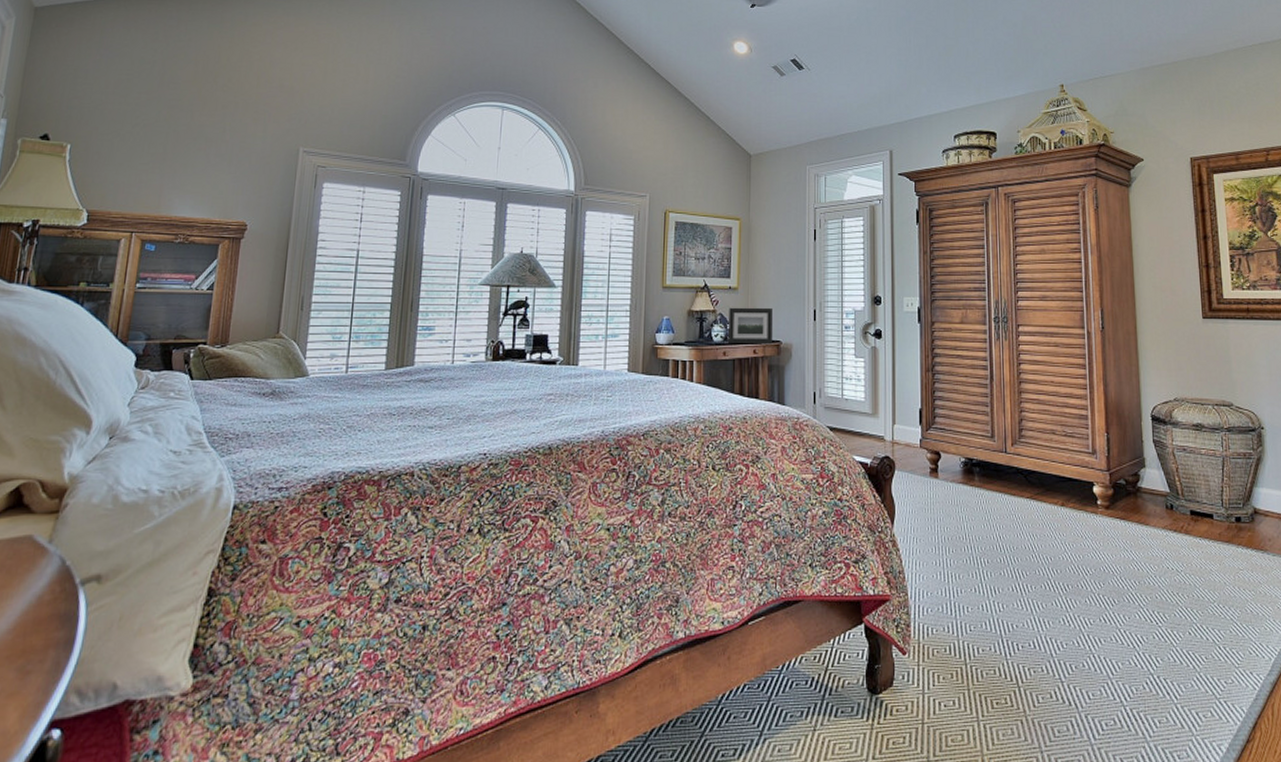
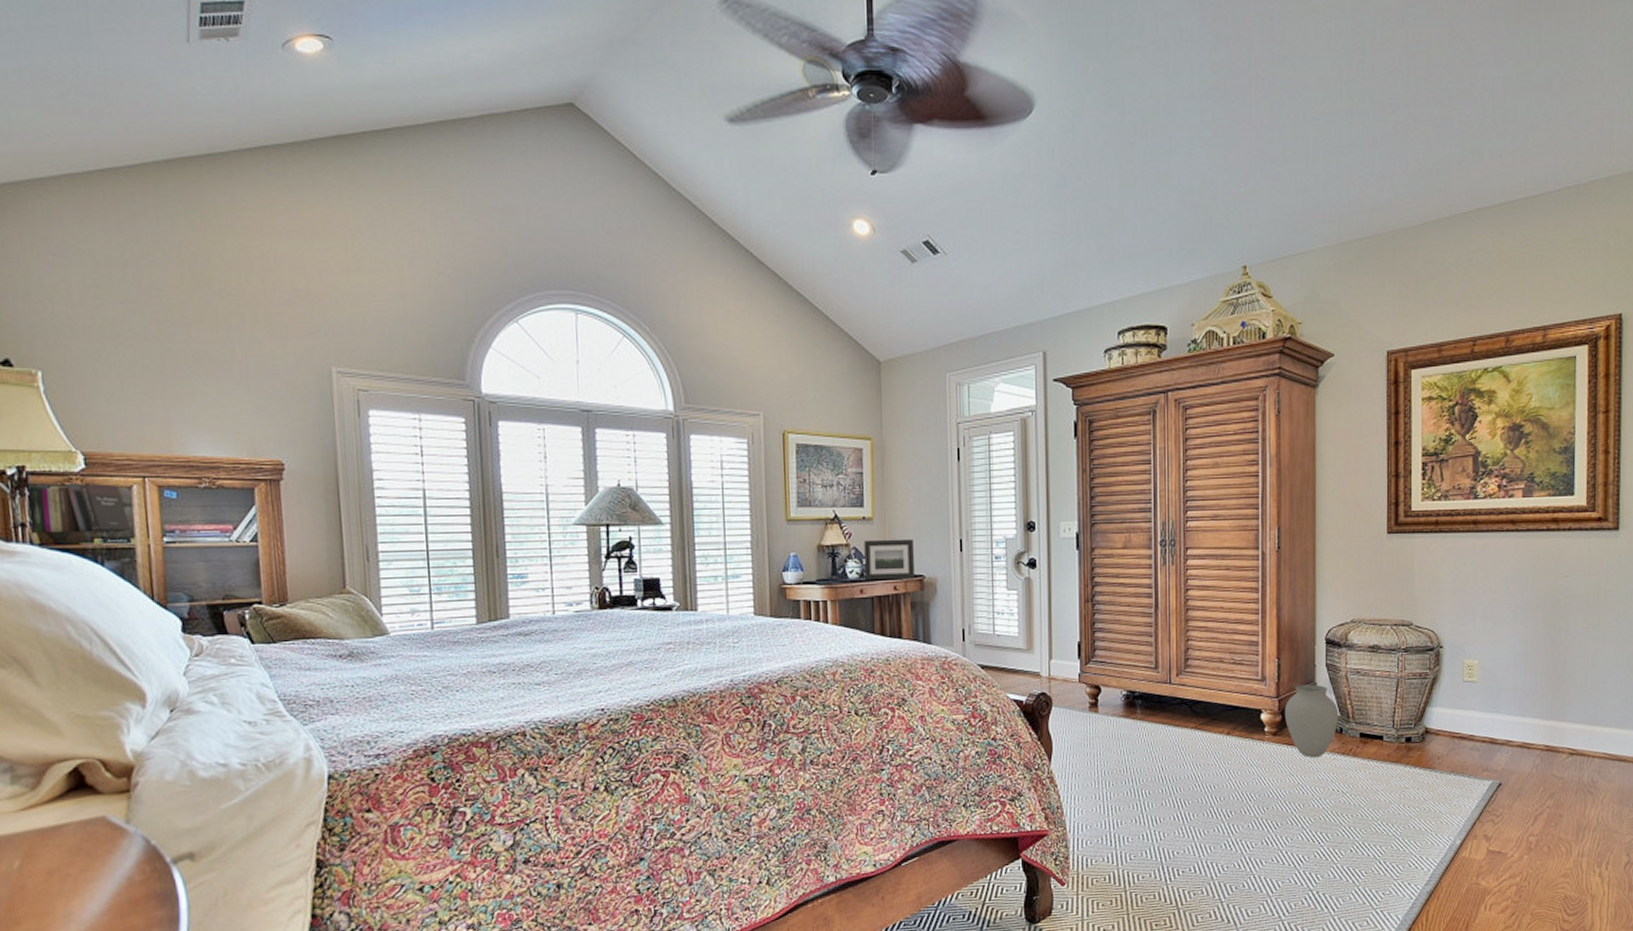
books: none [15,235,113,277] -> present [9,483,131,534]
vase: none [1115,459,1169,534] -> present [1284,684,1339,758]

